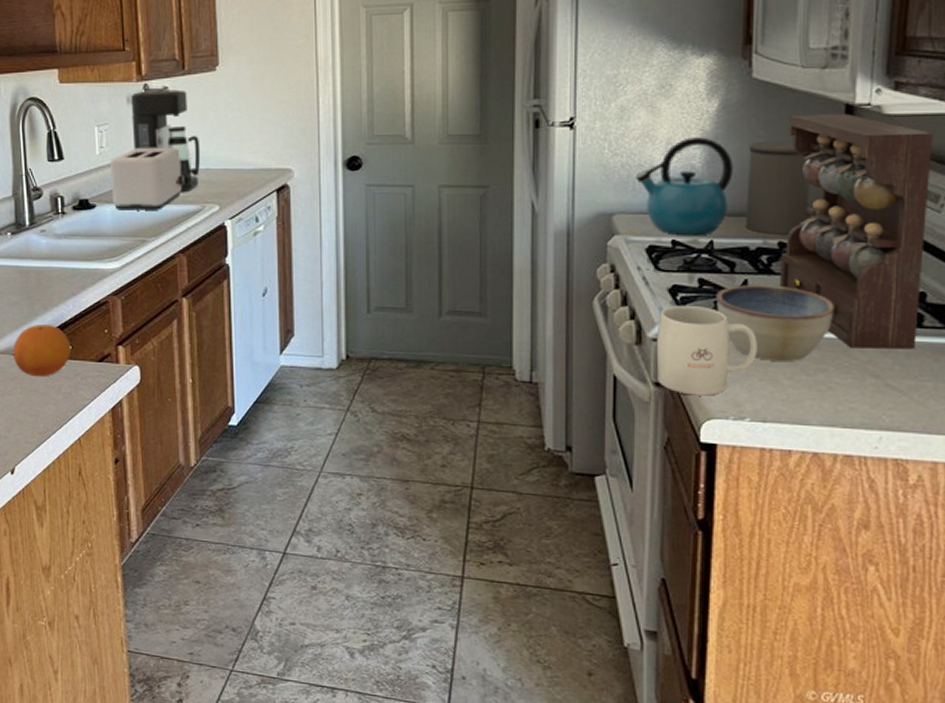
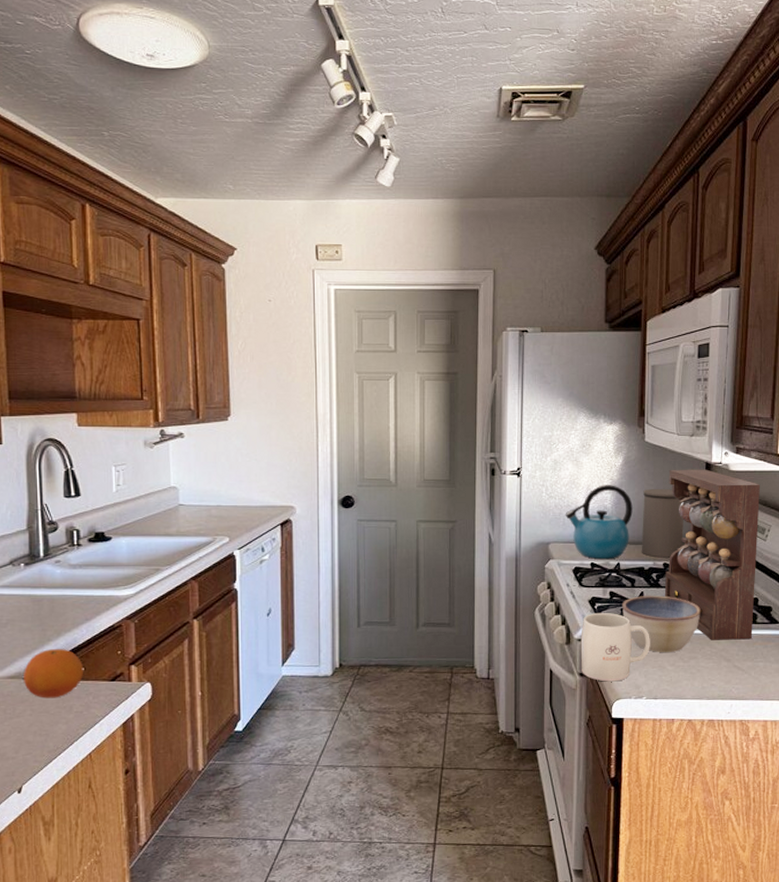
toaster: present [110,147,185,210] -> none [127,486,198,542]
coffee maker: present [131,89,201,193] -> none [148,436,213,527]

